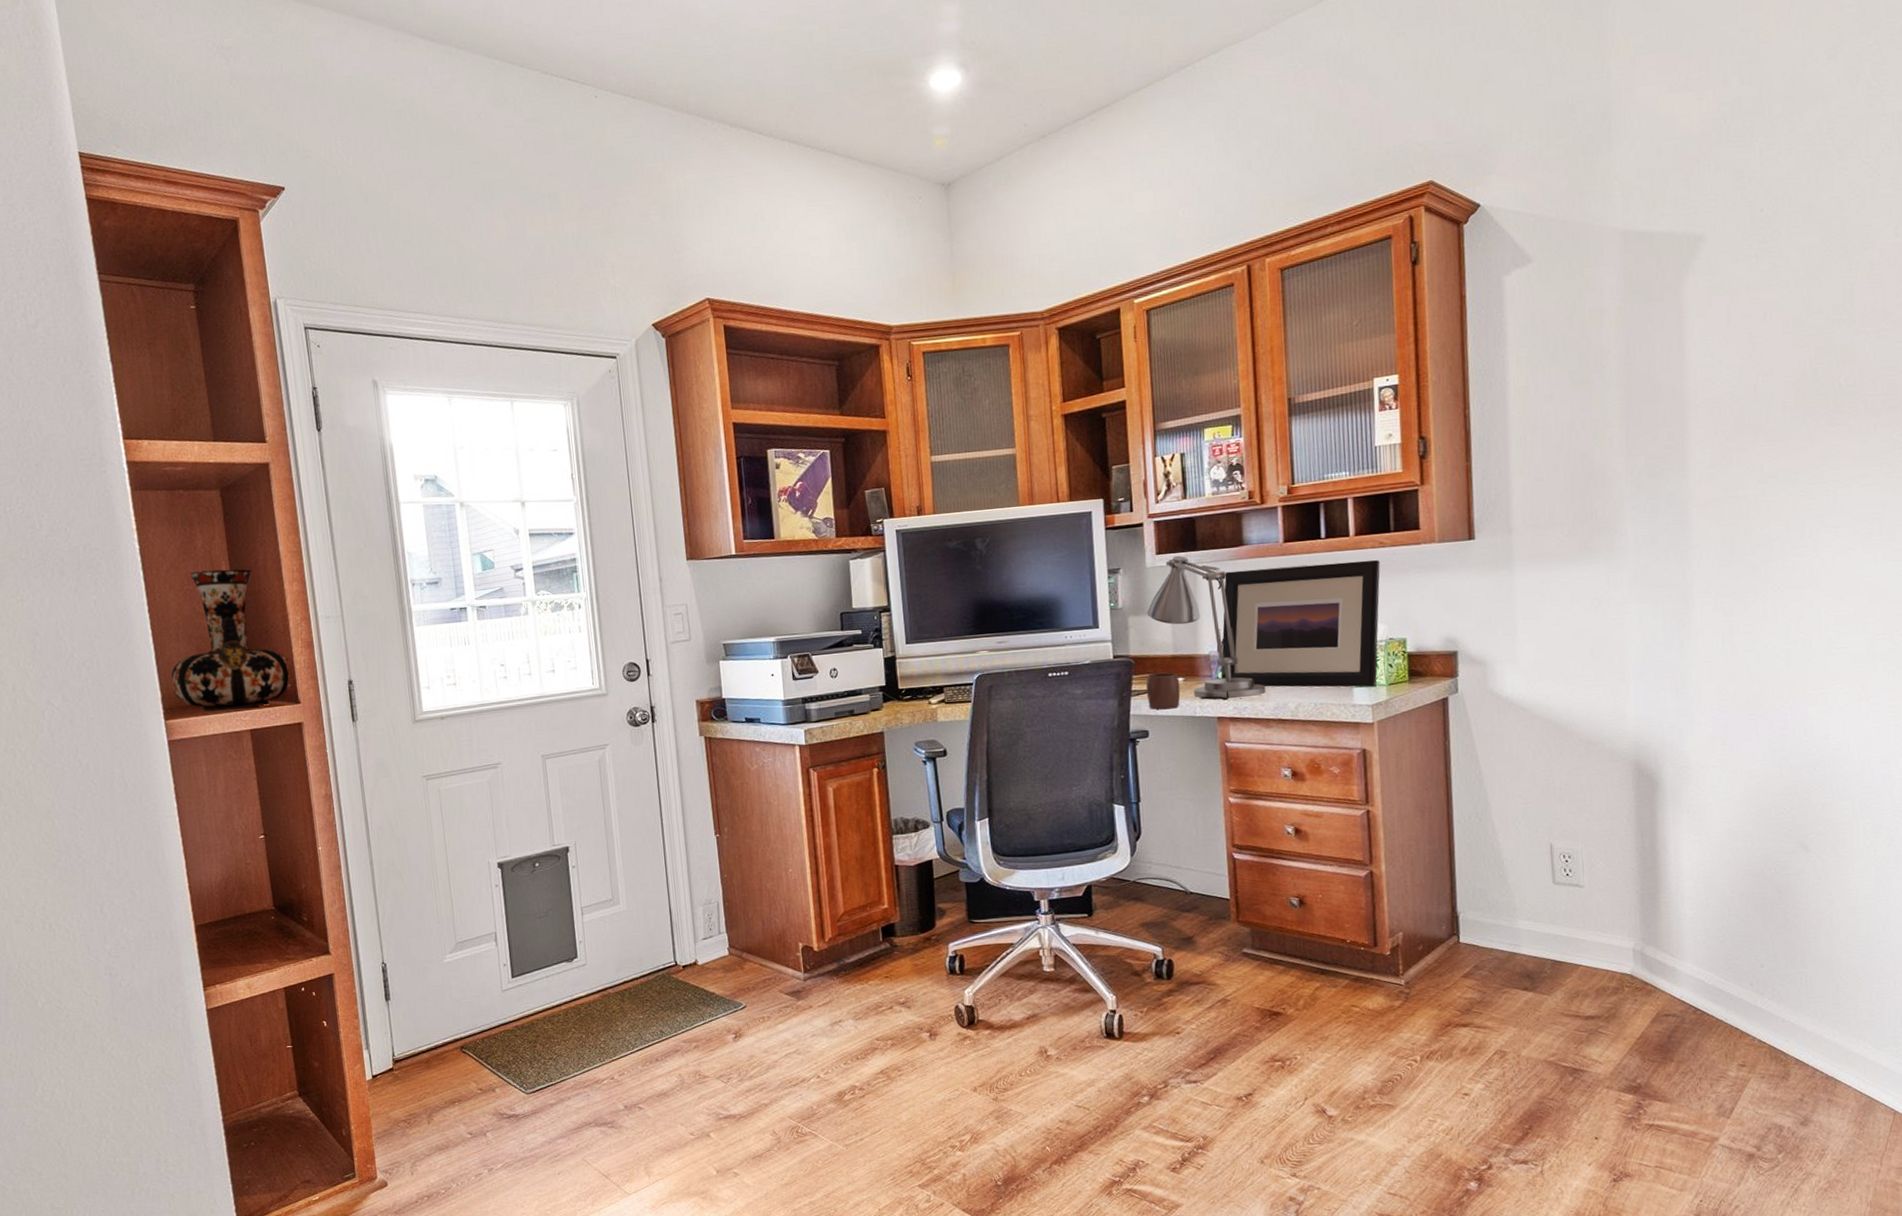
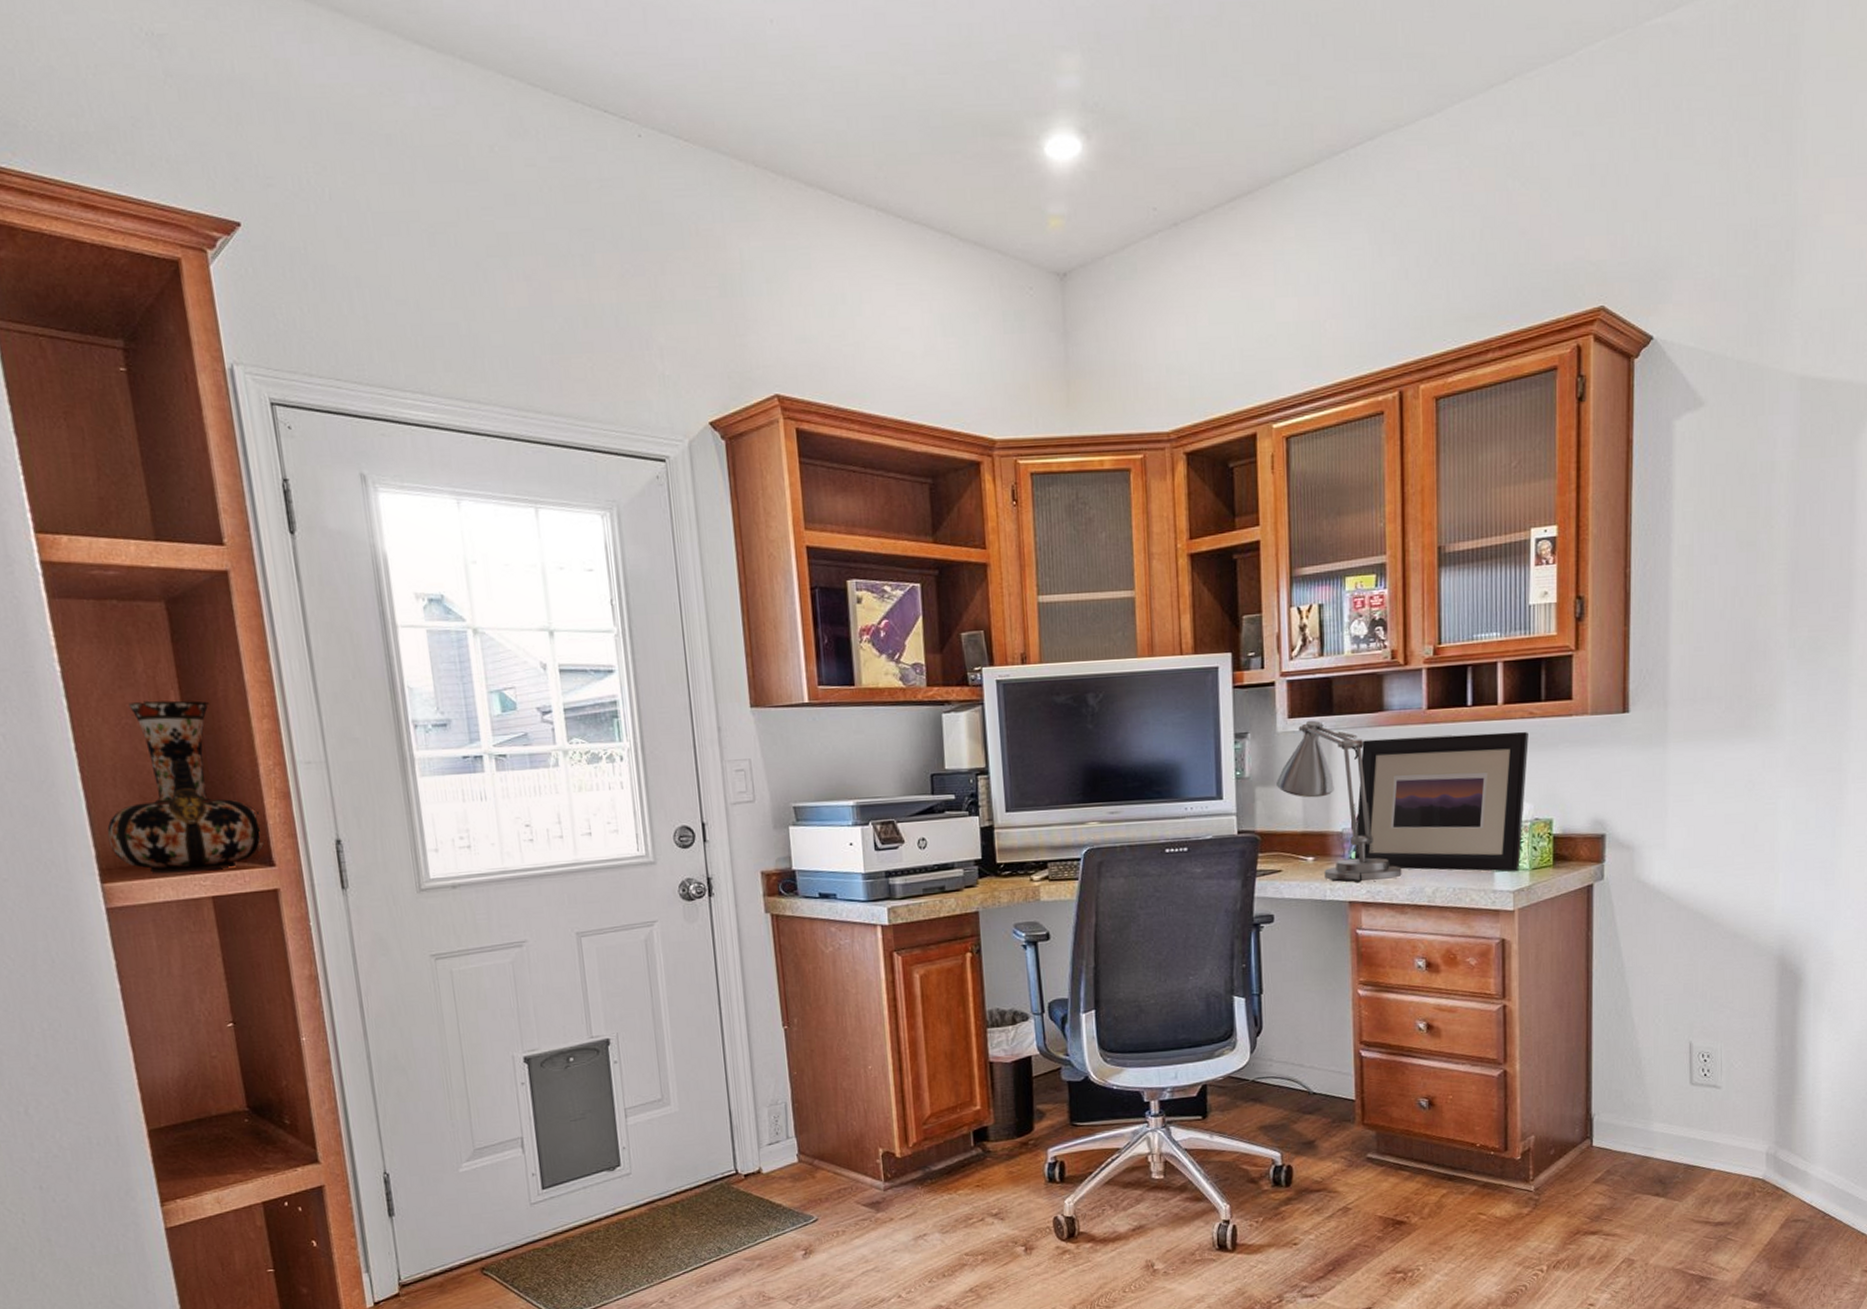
mug: present [1146,672,1181,710] -> none [1272,850,1310,892]

